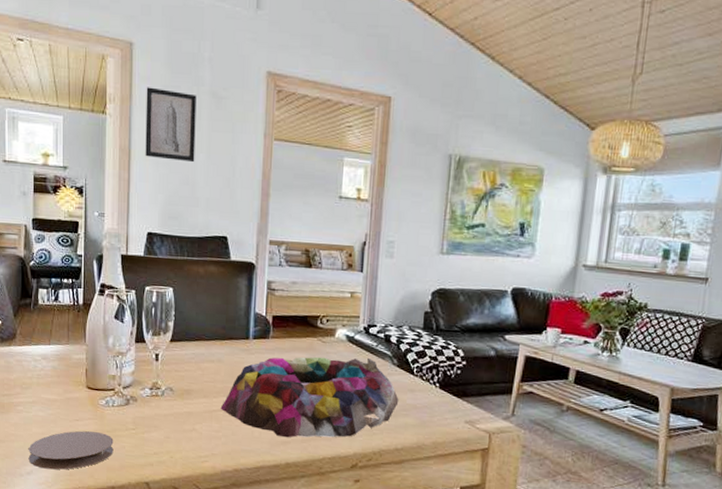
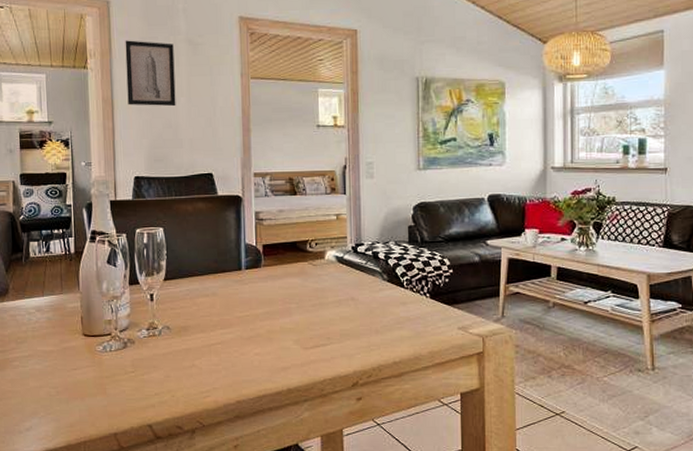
coaster: present [28,430,114,470] -> none [26,379,114,423]
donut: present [220,356,399,438] -> none [218,275,392,364]

